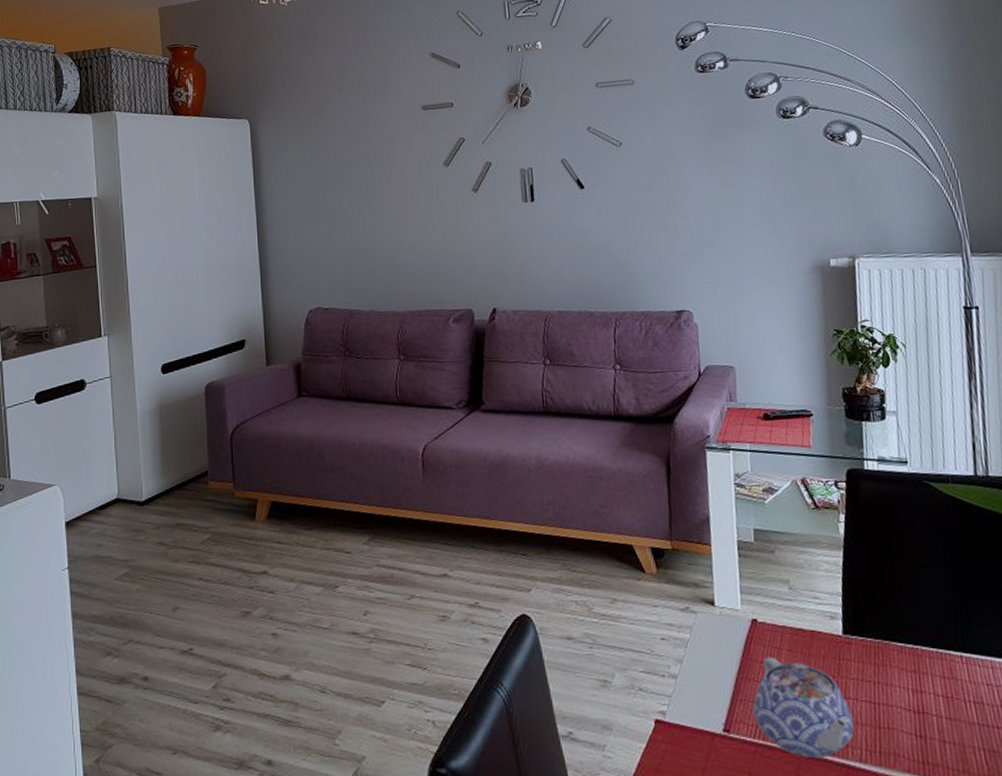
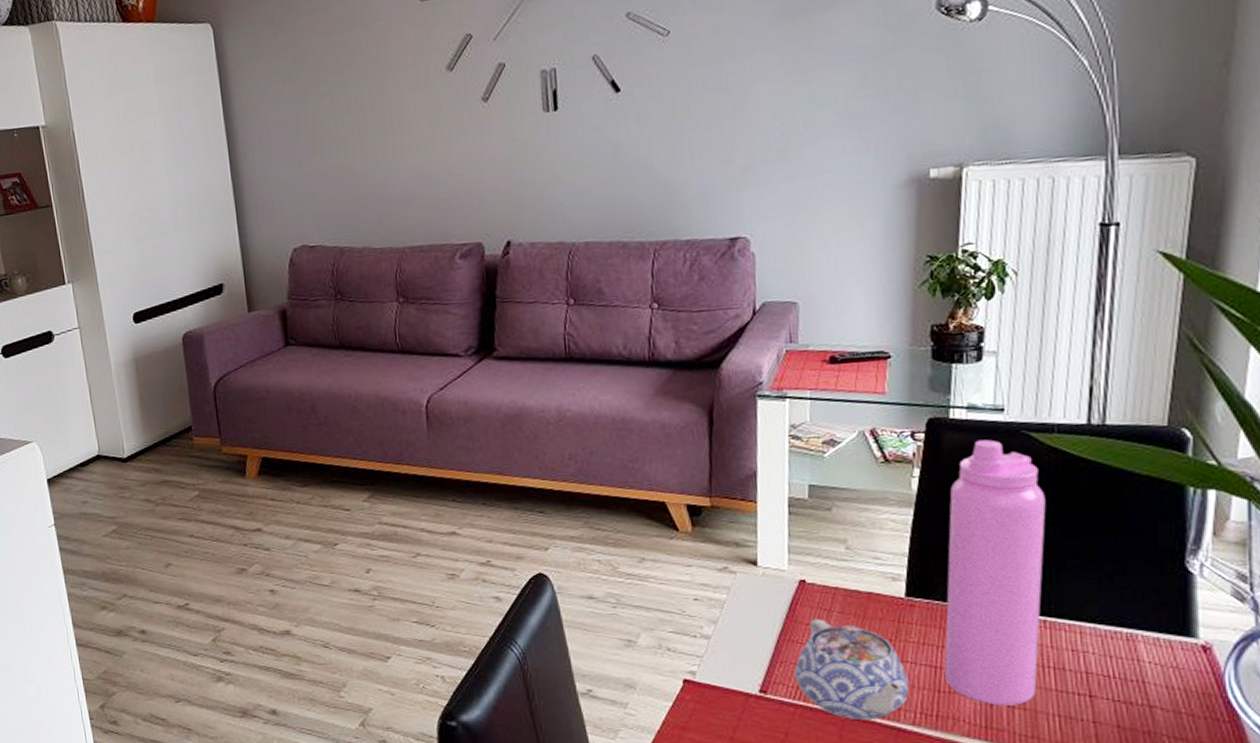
water bottle: none [871,488,962,741] -> present [944,439,1046,706]

